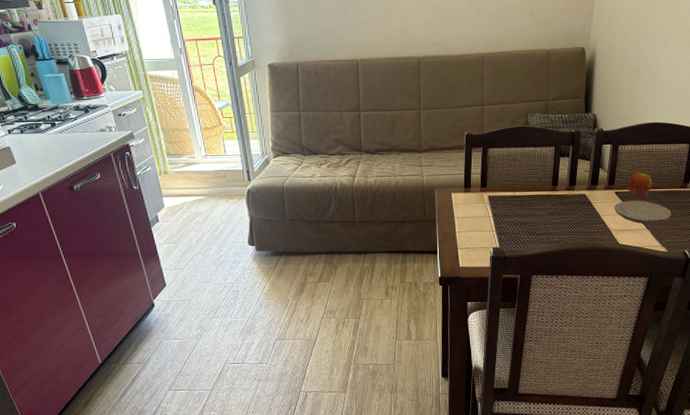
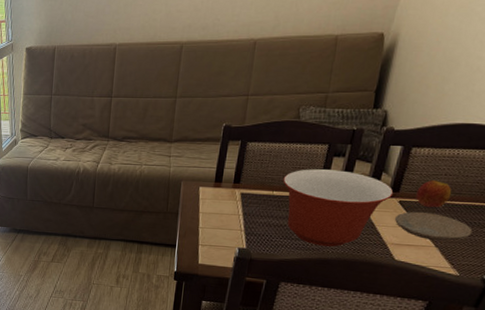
mixing bowl: none [522,169,610,238] -> present [283,169,394,247]

